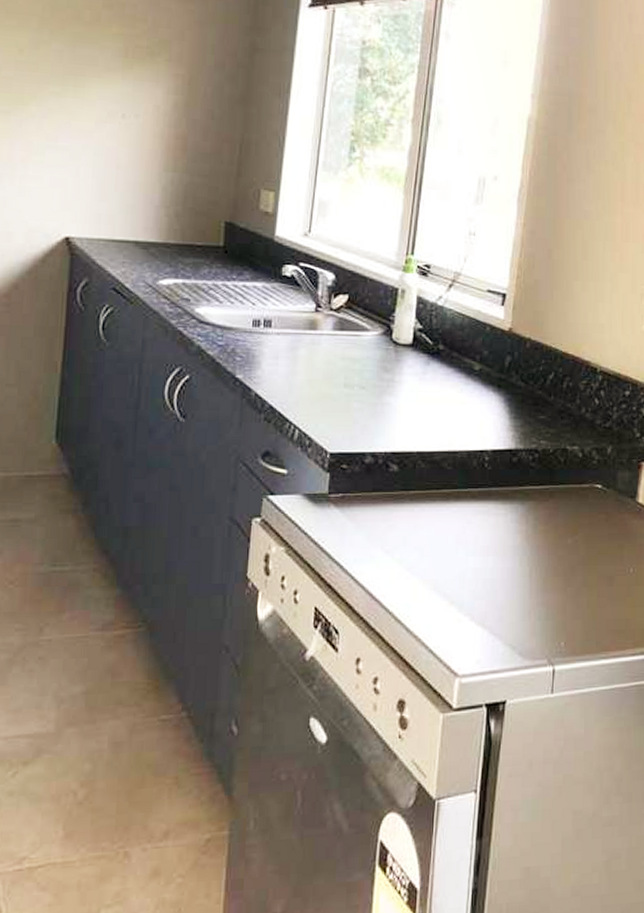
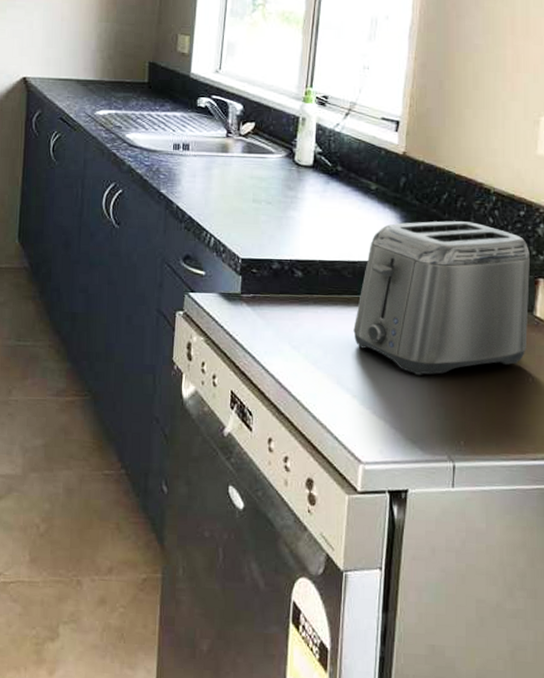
toaster: none [452,403,634,575] -> present [353,221,530,376]

